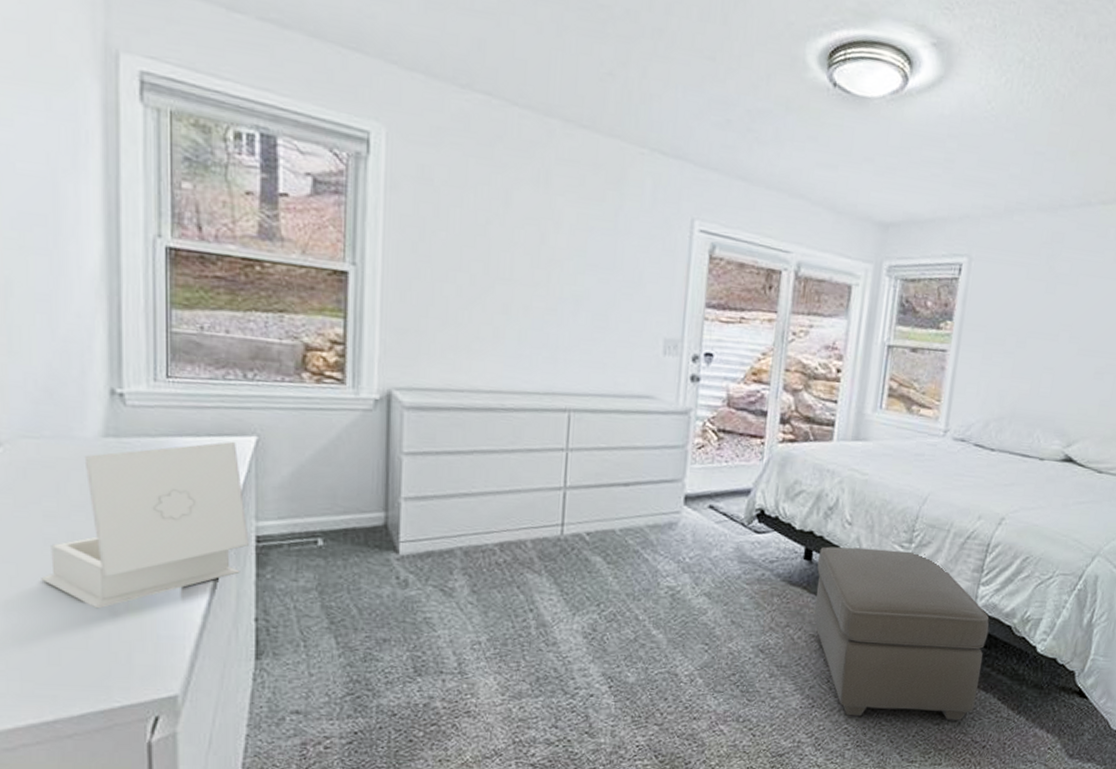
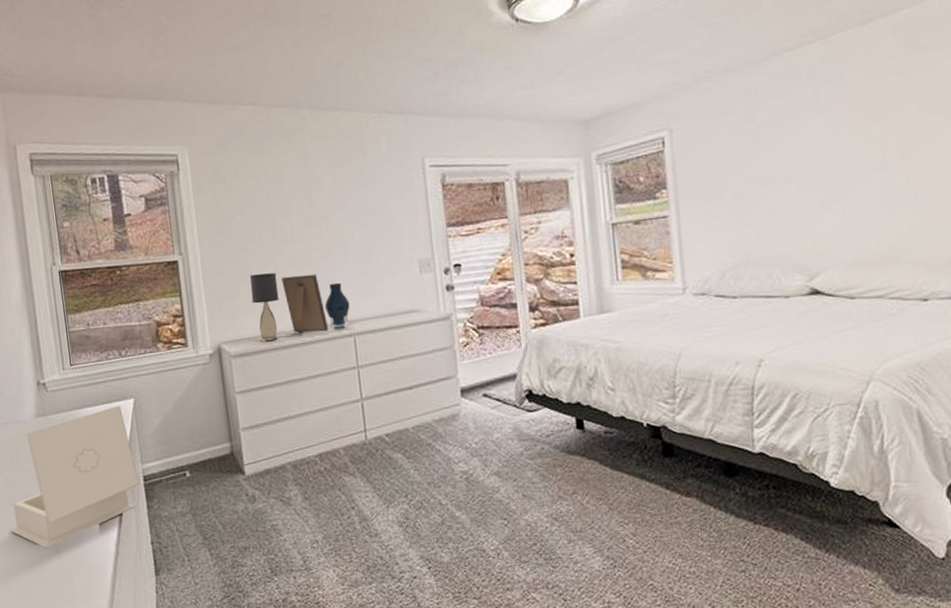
table lamp: none [444,311,482,399] -> present [249,273,279,342]
picture frame: none [487,322,539,400] -> present [281,273,329,333]
vase: none [538,343,571,402] -> present [324,282,350,330]
ottoman: present [814,546,990,720] -> none [589,406,778,572]

